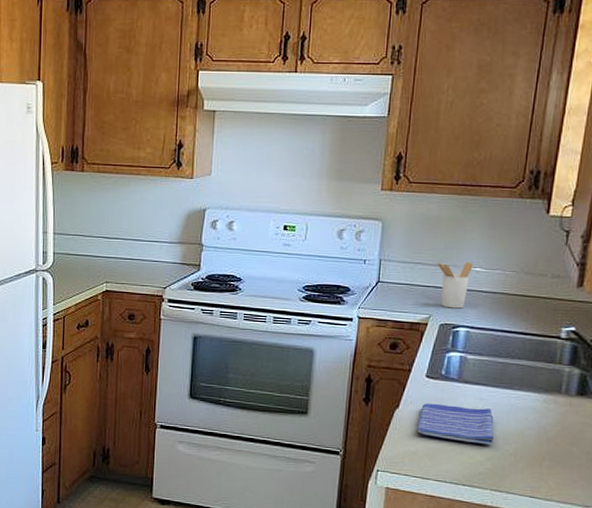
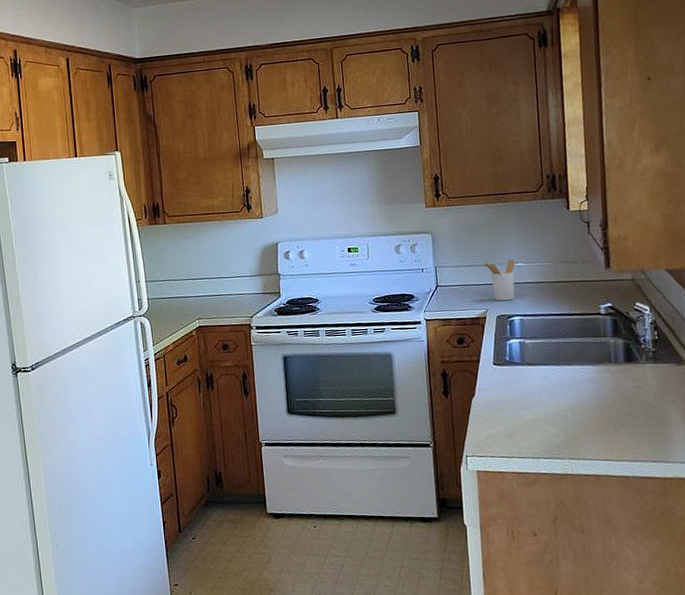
dish towel: present [417,403,494,445] -> none [493,385,563,419]

